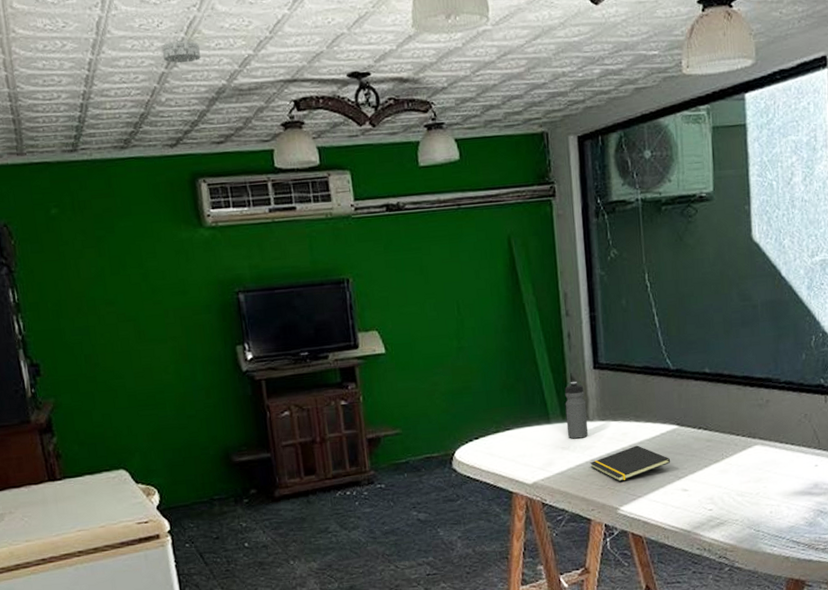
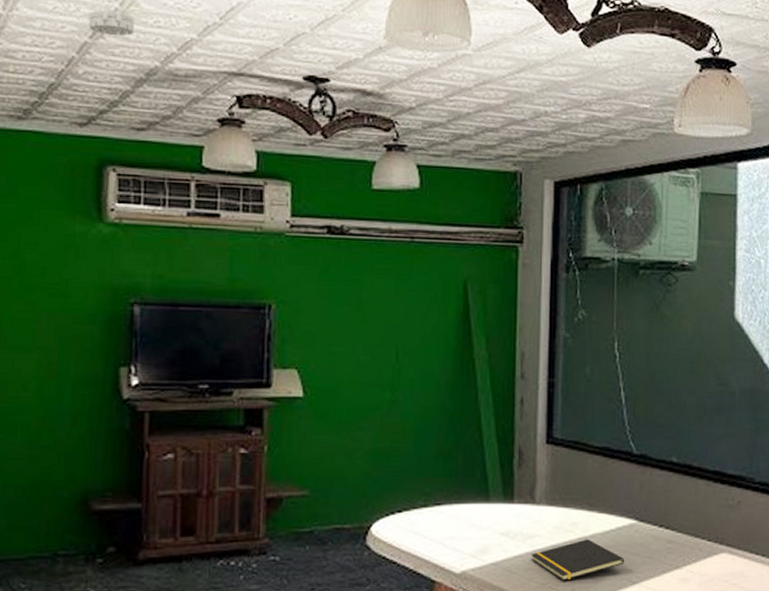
water bottle: present [564,381,589,439] -> none [508,455,534,524]

